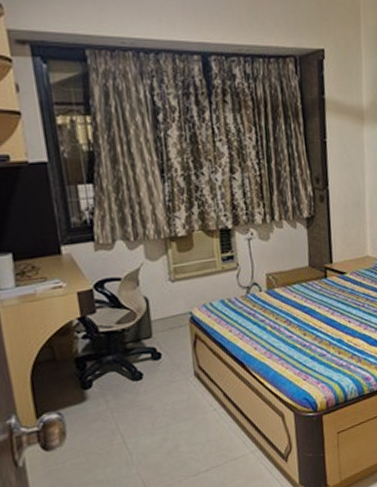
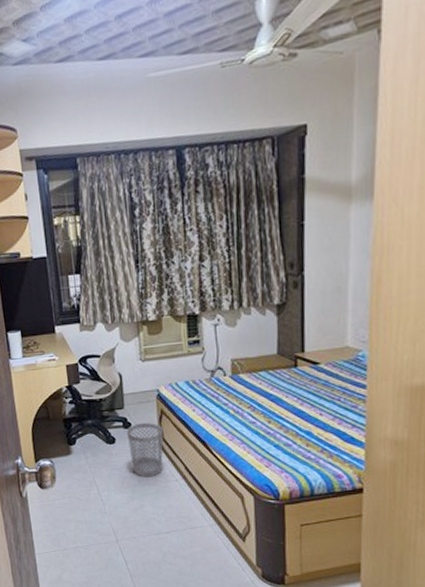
wastebasket: none [155,350,199,413] -> present [126,423,164,477]

